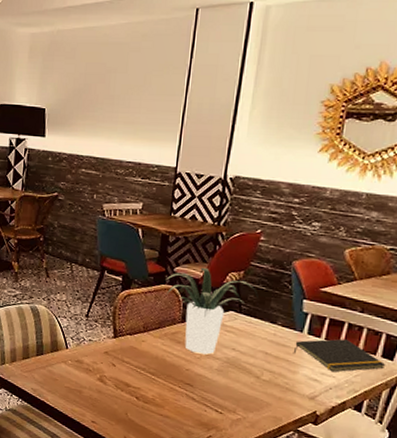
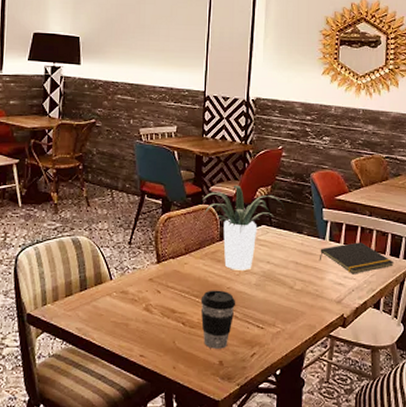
coffee cup: none [156,369,195,427] -> present [200,290,236,349]

